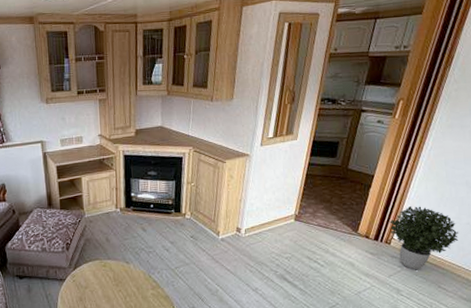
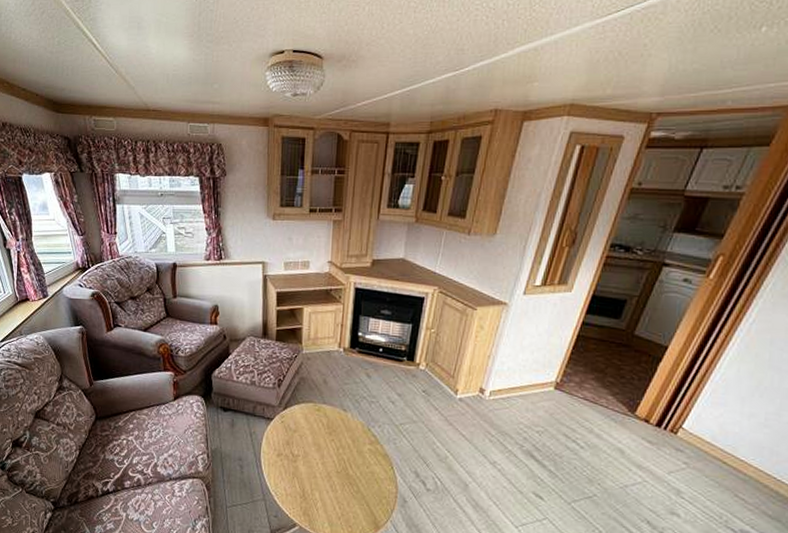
potted plant: present [389,206,459,271] -> none [679,391,776,471]

